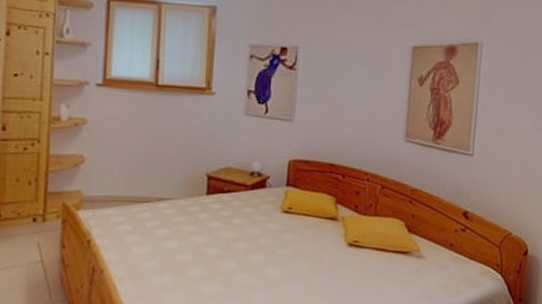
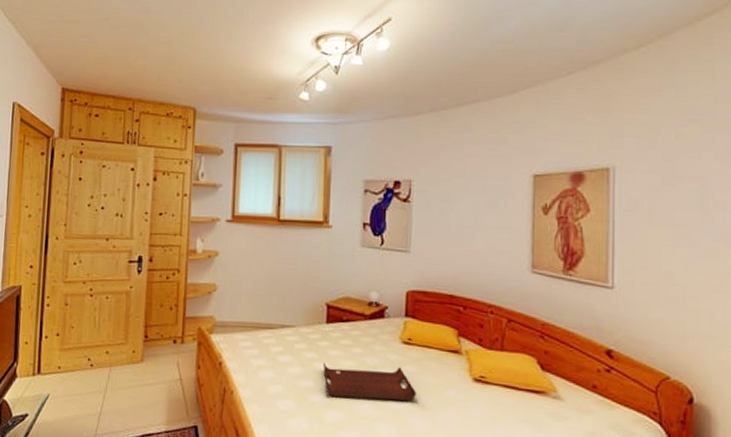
serving tray: none [201,234,294,270] -> present [322,362,416,402]

